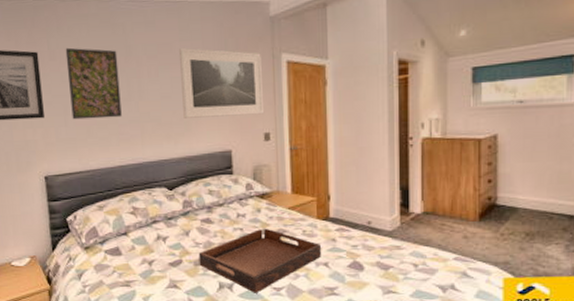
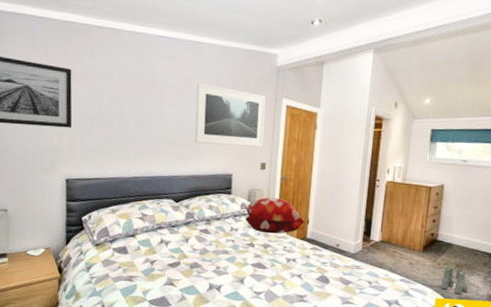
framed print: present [65,47,122,120] -> none [96,69,143,135]
serving tray: present [198,228,321,293] -> none [194,242,297,295]
decorative pillow: none [251,172,326,217] -> present [244,197,306,234]
boots: none [508,237,545,271] -> present [441,267,468,295]

